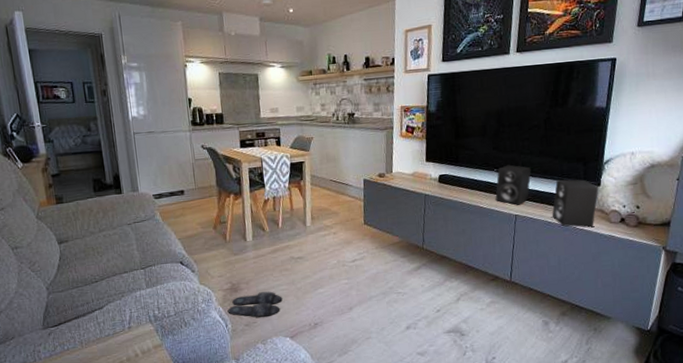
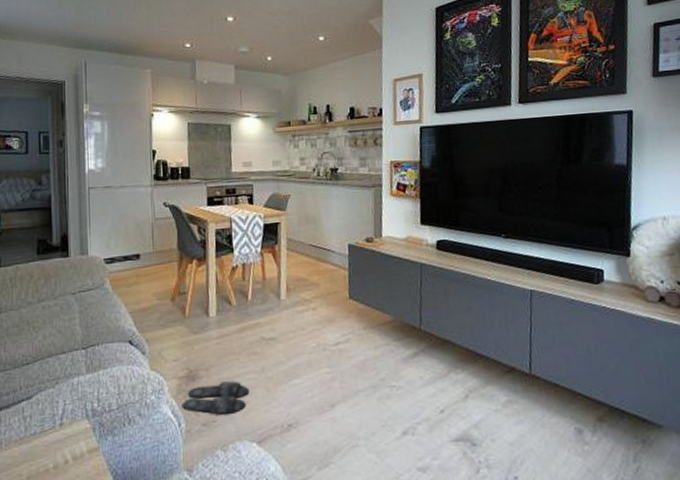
speaker: present [495,164,599,228] -> none [505,229,629,308]

